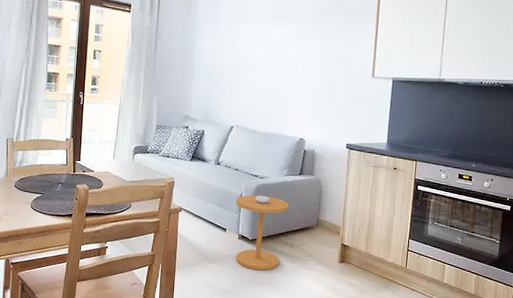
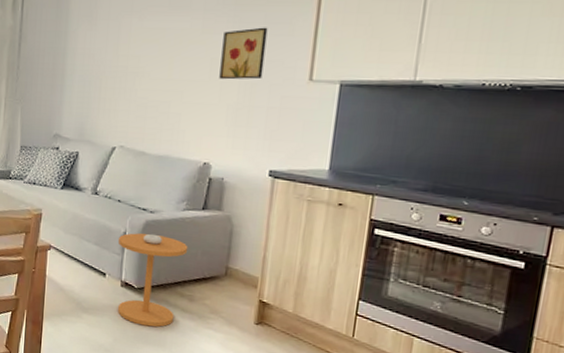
wall art: none [310,36,343,75] -> present [219,27,268,80]

